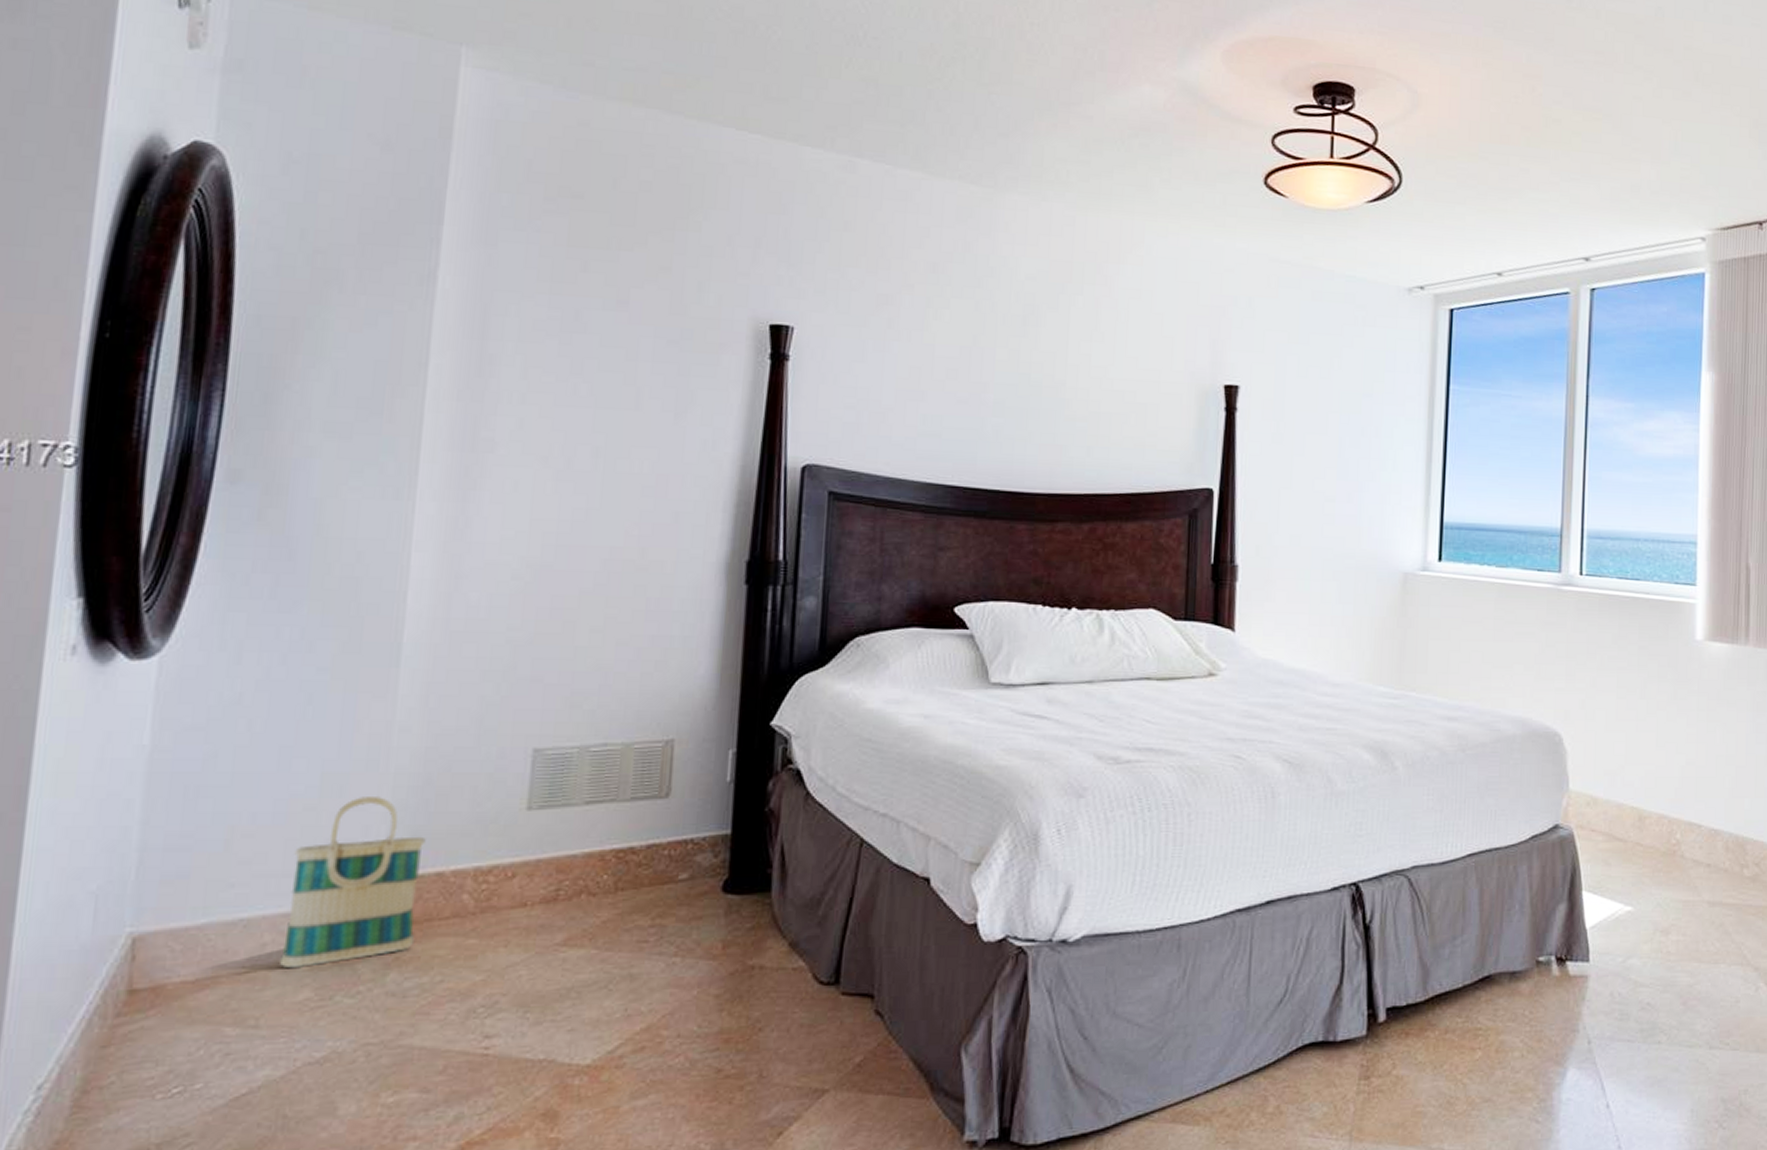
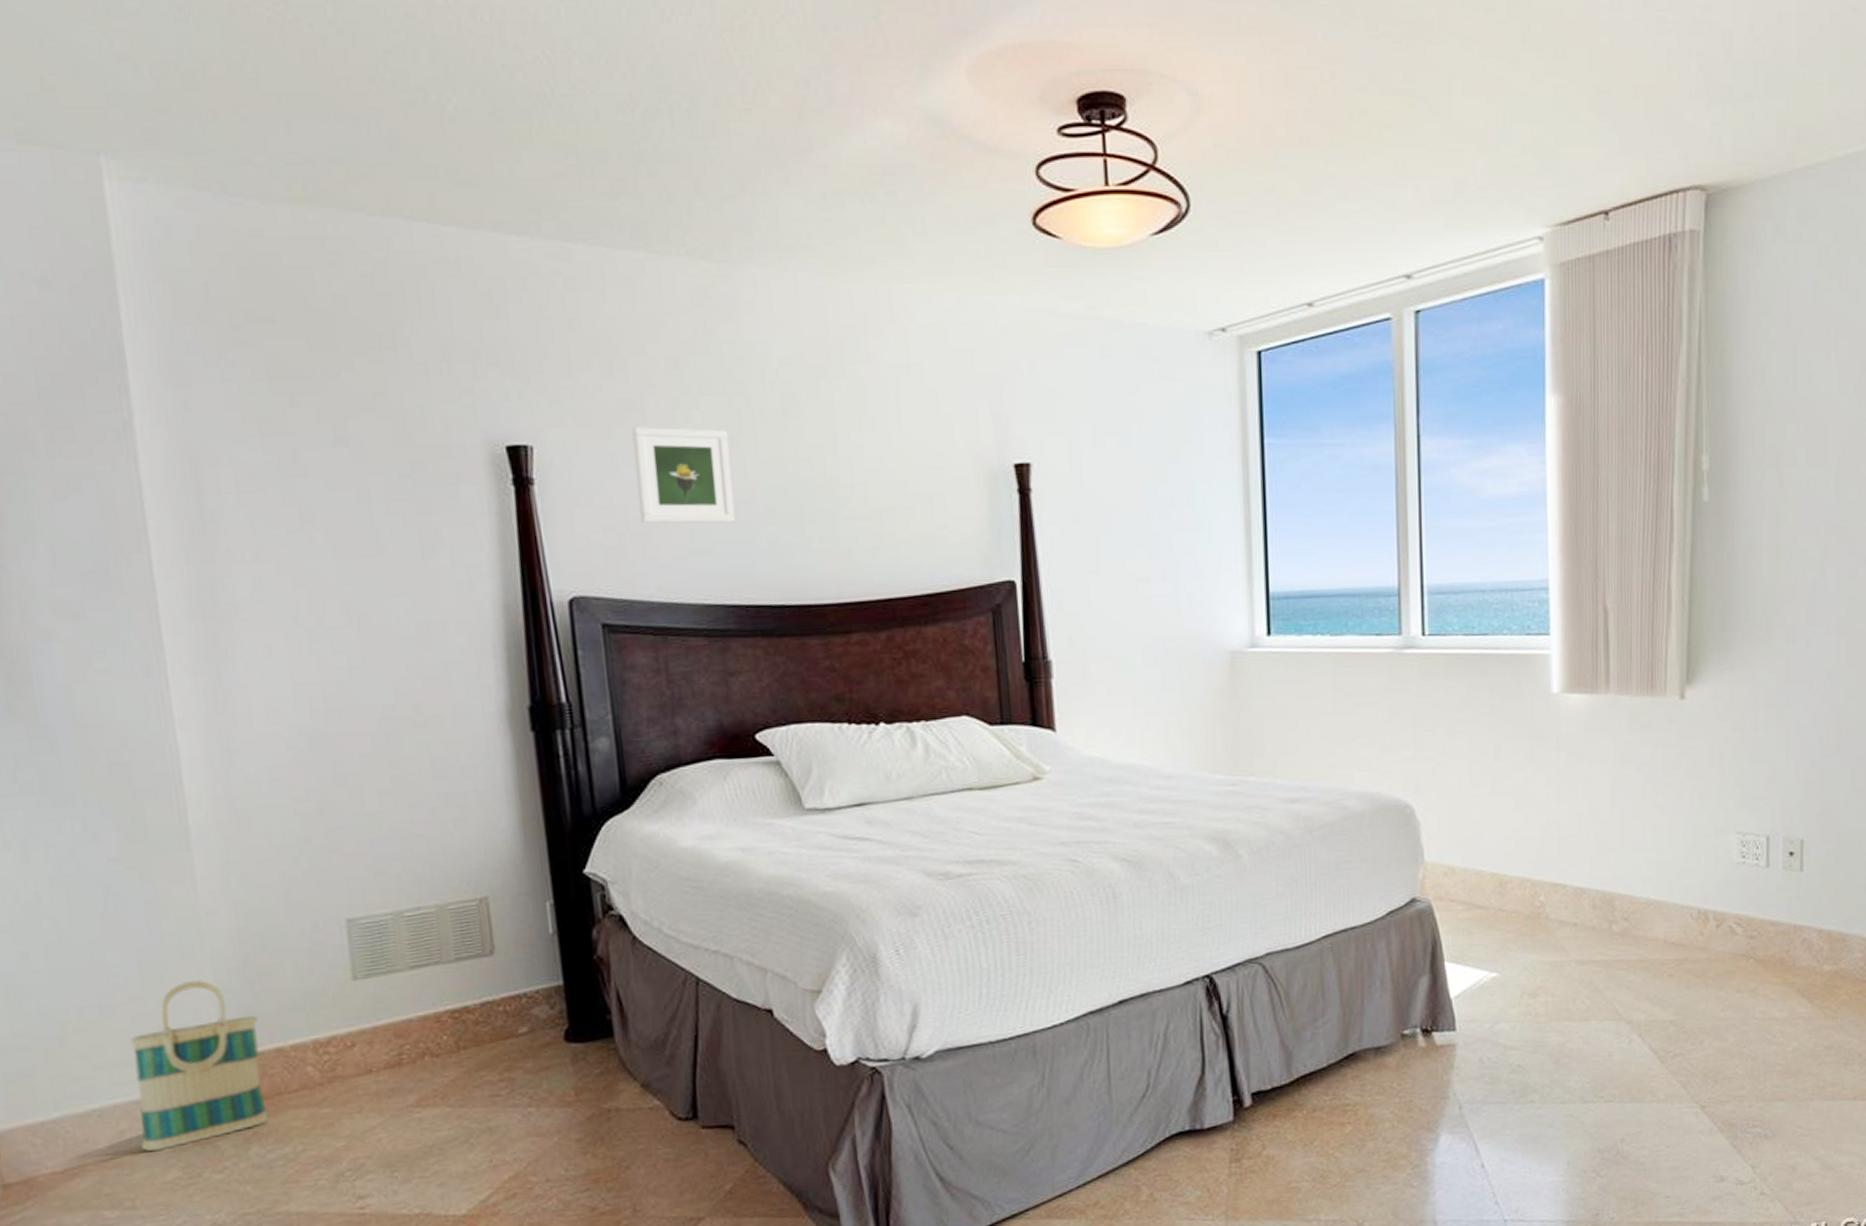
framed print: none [880,319,971,412] -> present [632,426,736,524]

